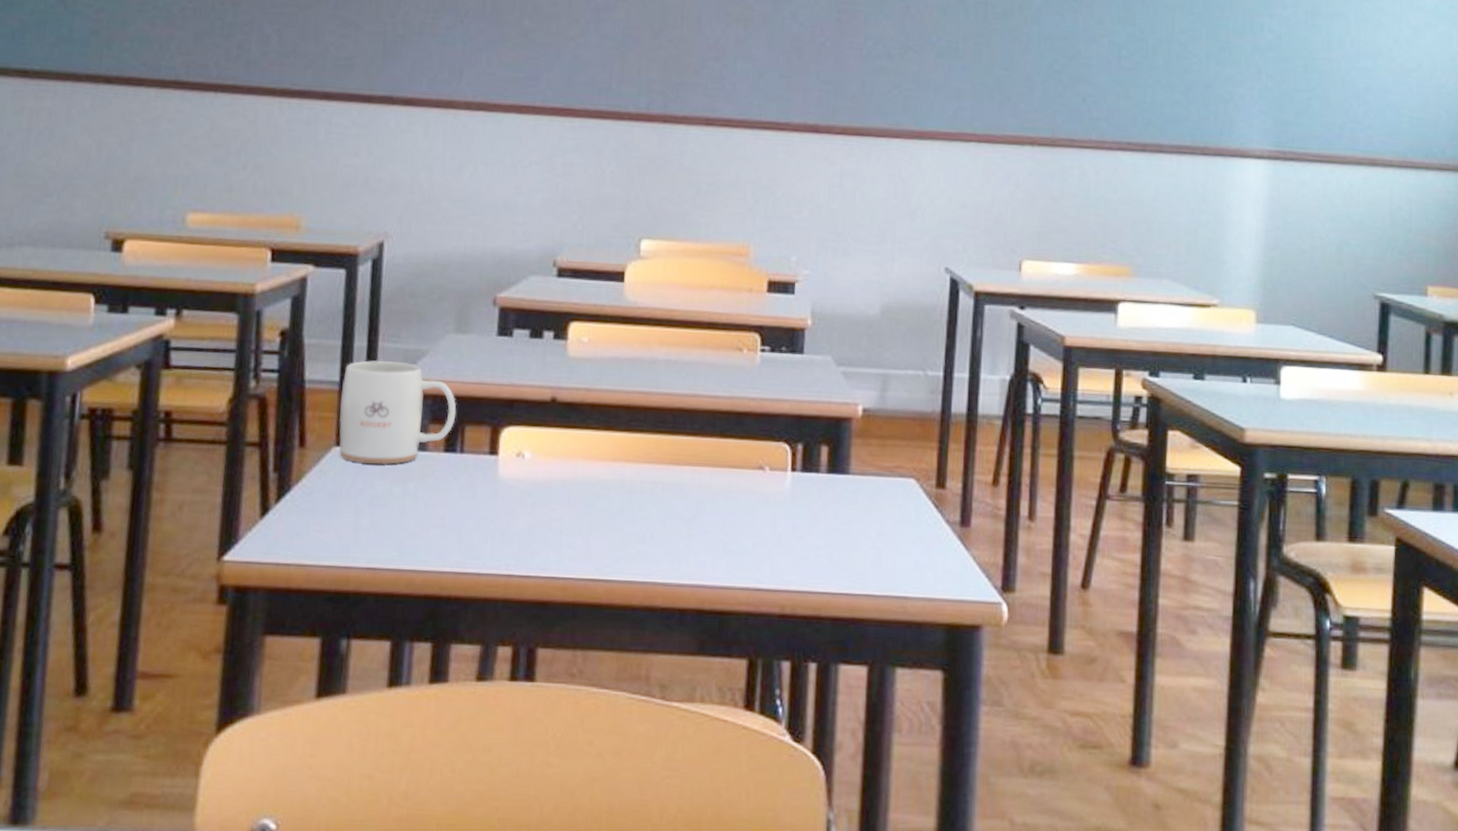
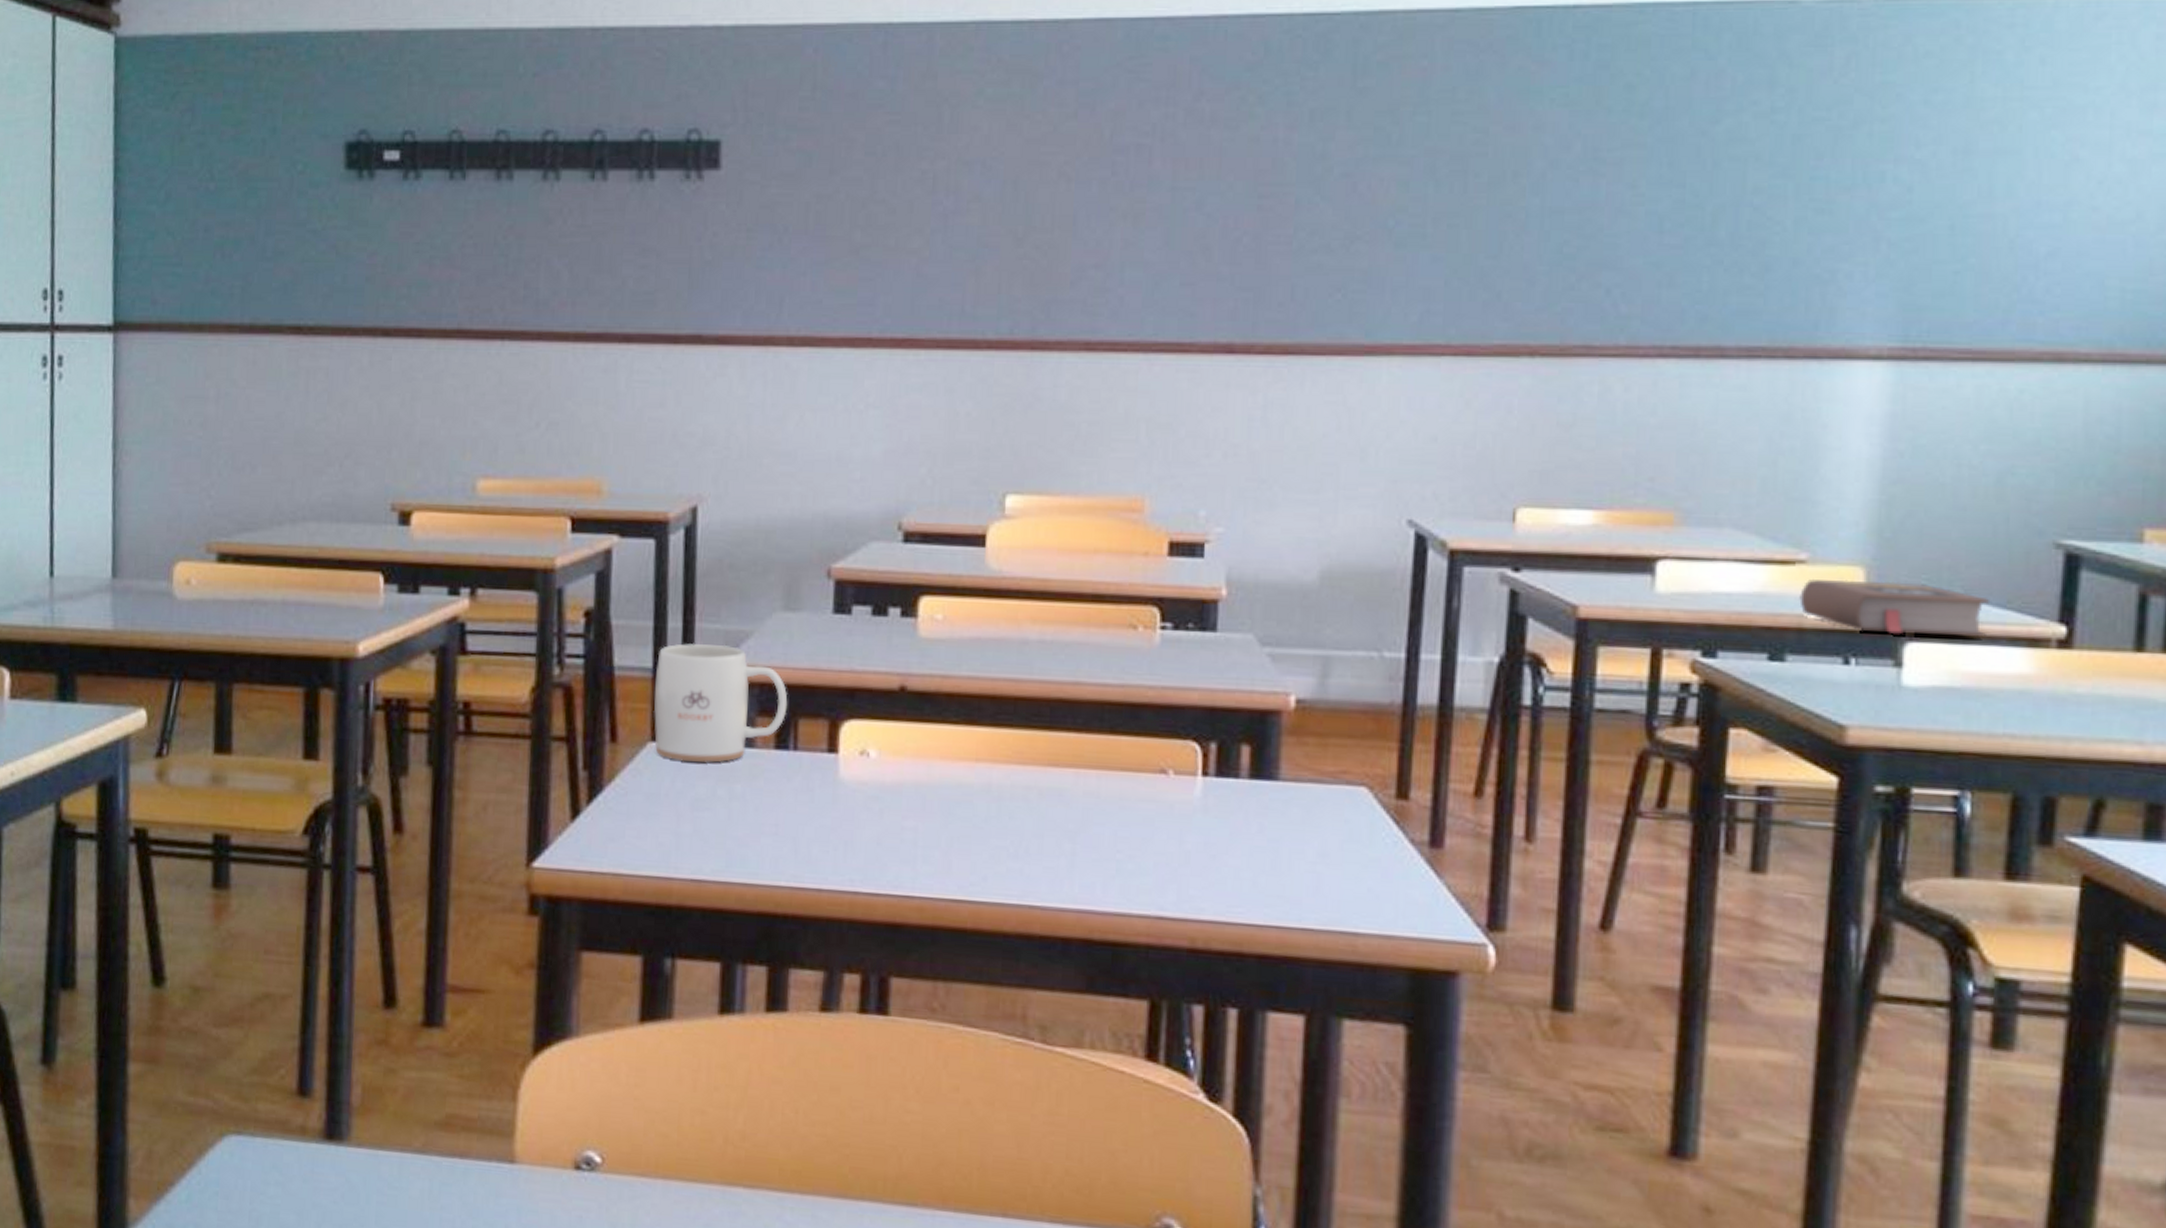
book: none [1213,318,1334,363] -> present [1799,578,1989,638]

